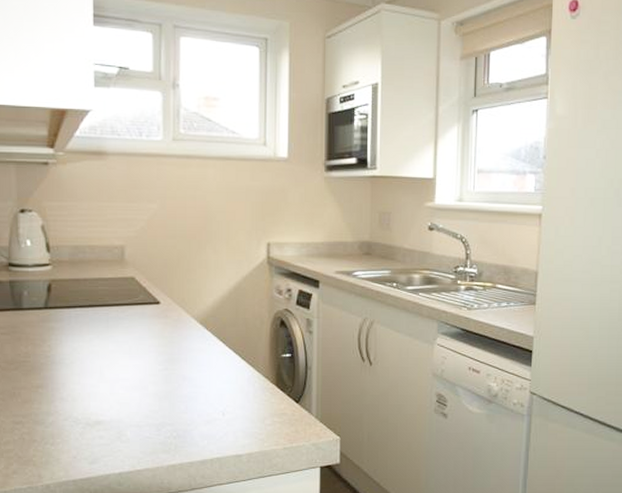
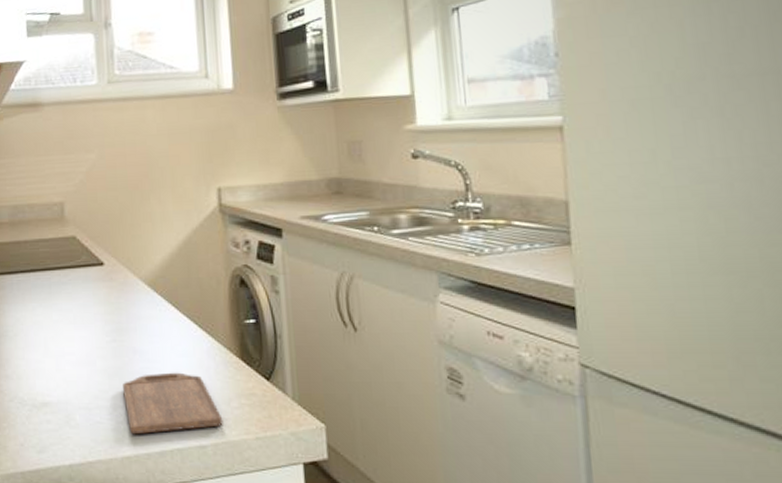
cutting board: none [172,396,257,447] -> present [123,372,223,435]

